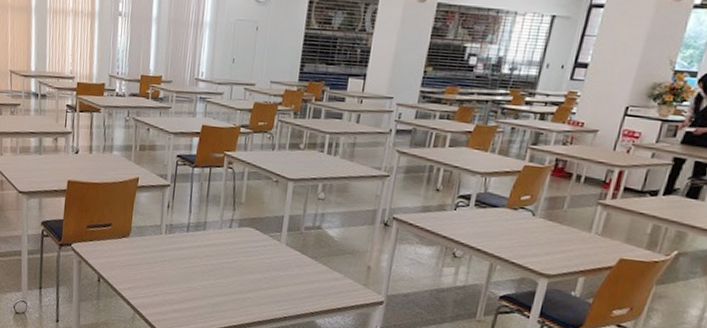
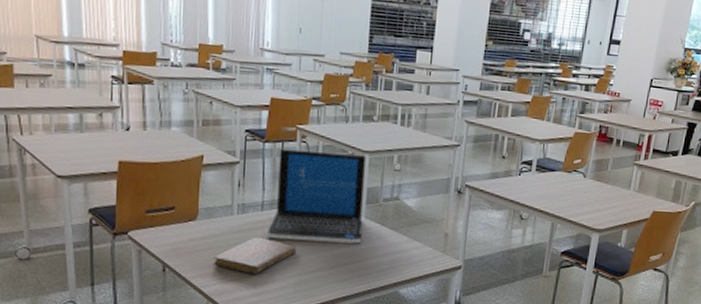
notebook: none [141,256,218,292] -> present [213,237,297,275]
laptop: none [191,173,291,270] -> present [267,148,367,244]

